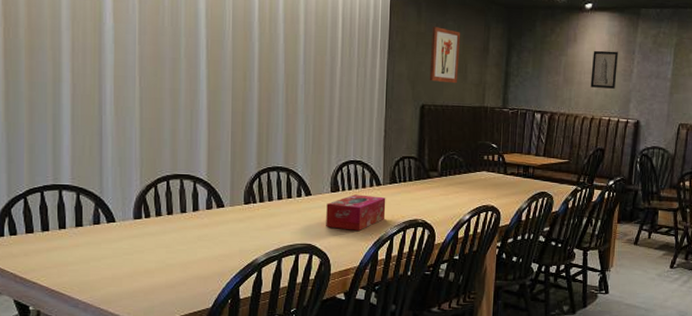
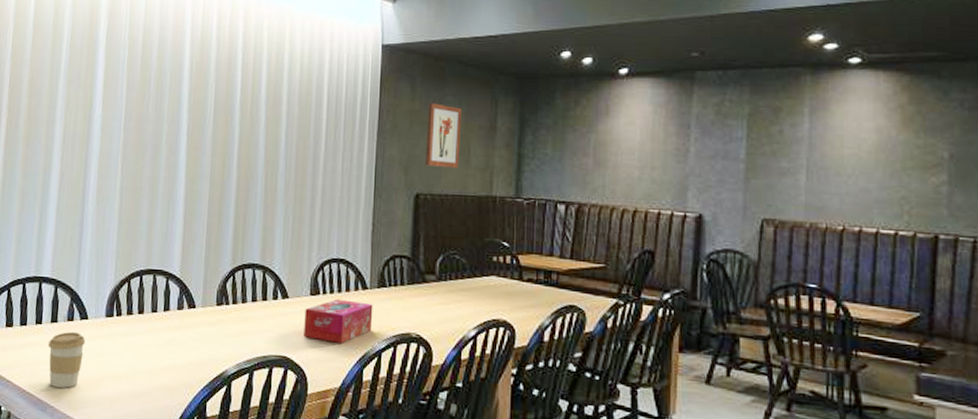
coffee cup: none [74,234,115,285] -> present [47,331,86,388]
wall art: present [590,50,618,89] -> none [630,125,667,173]

